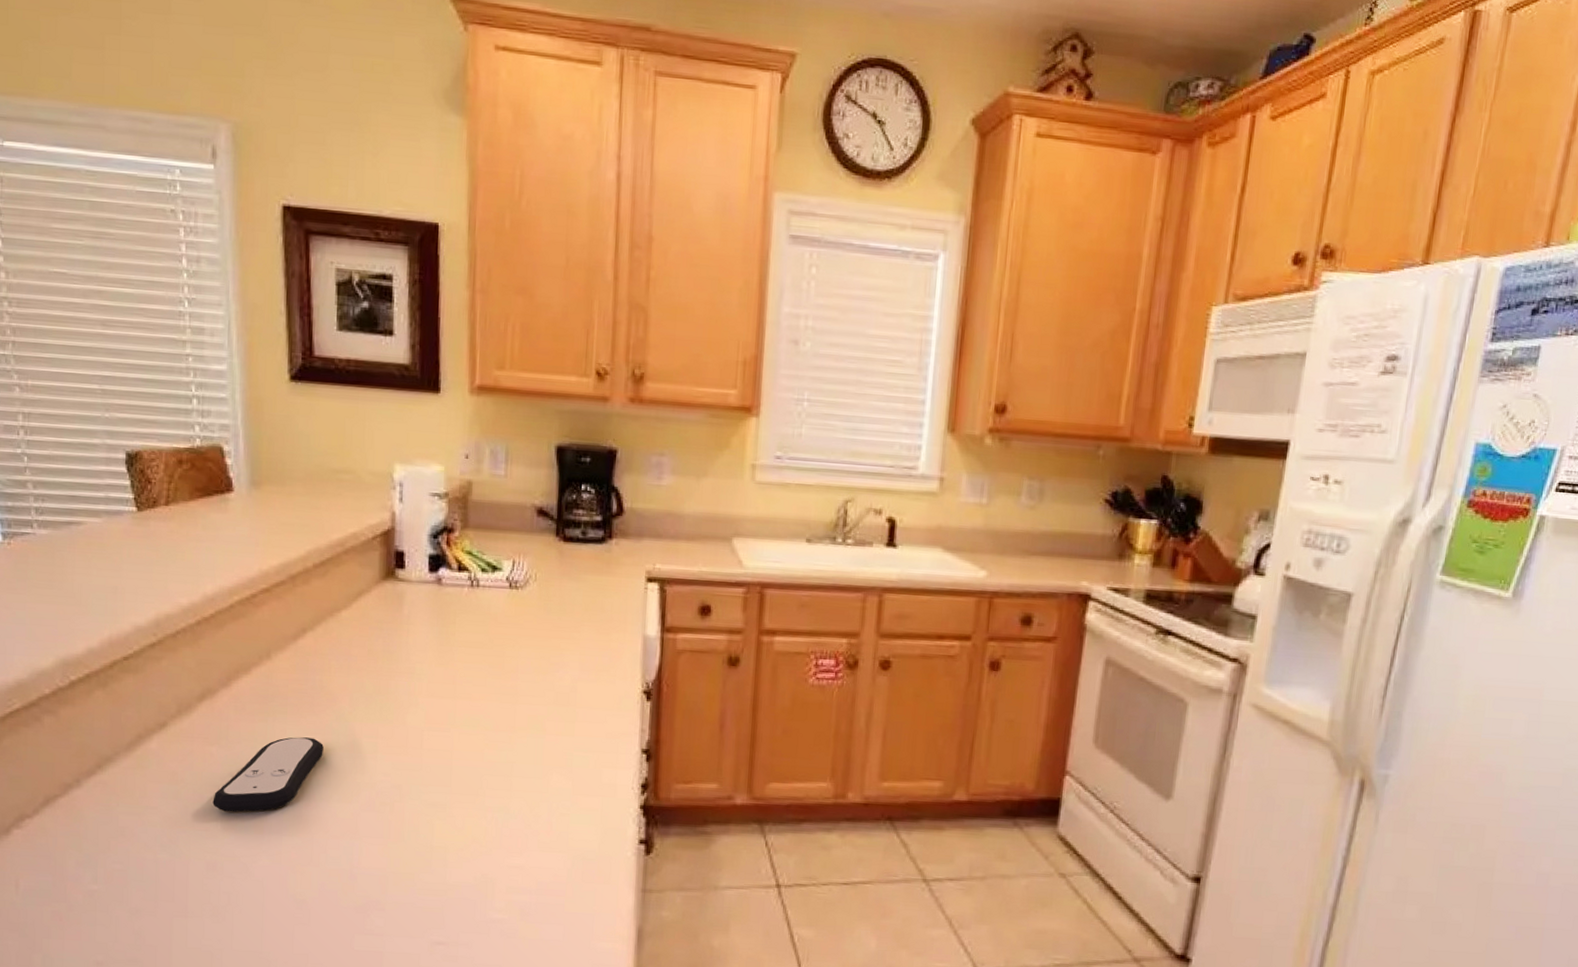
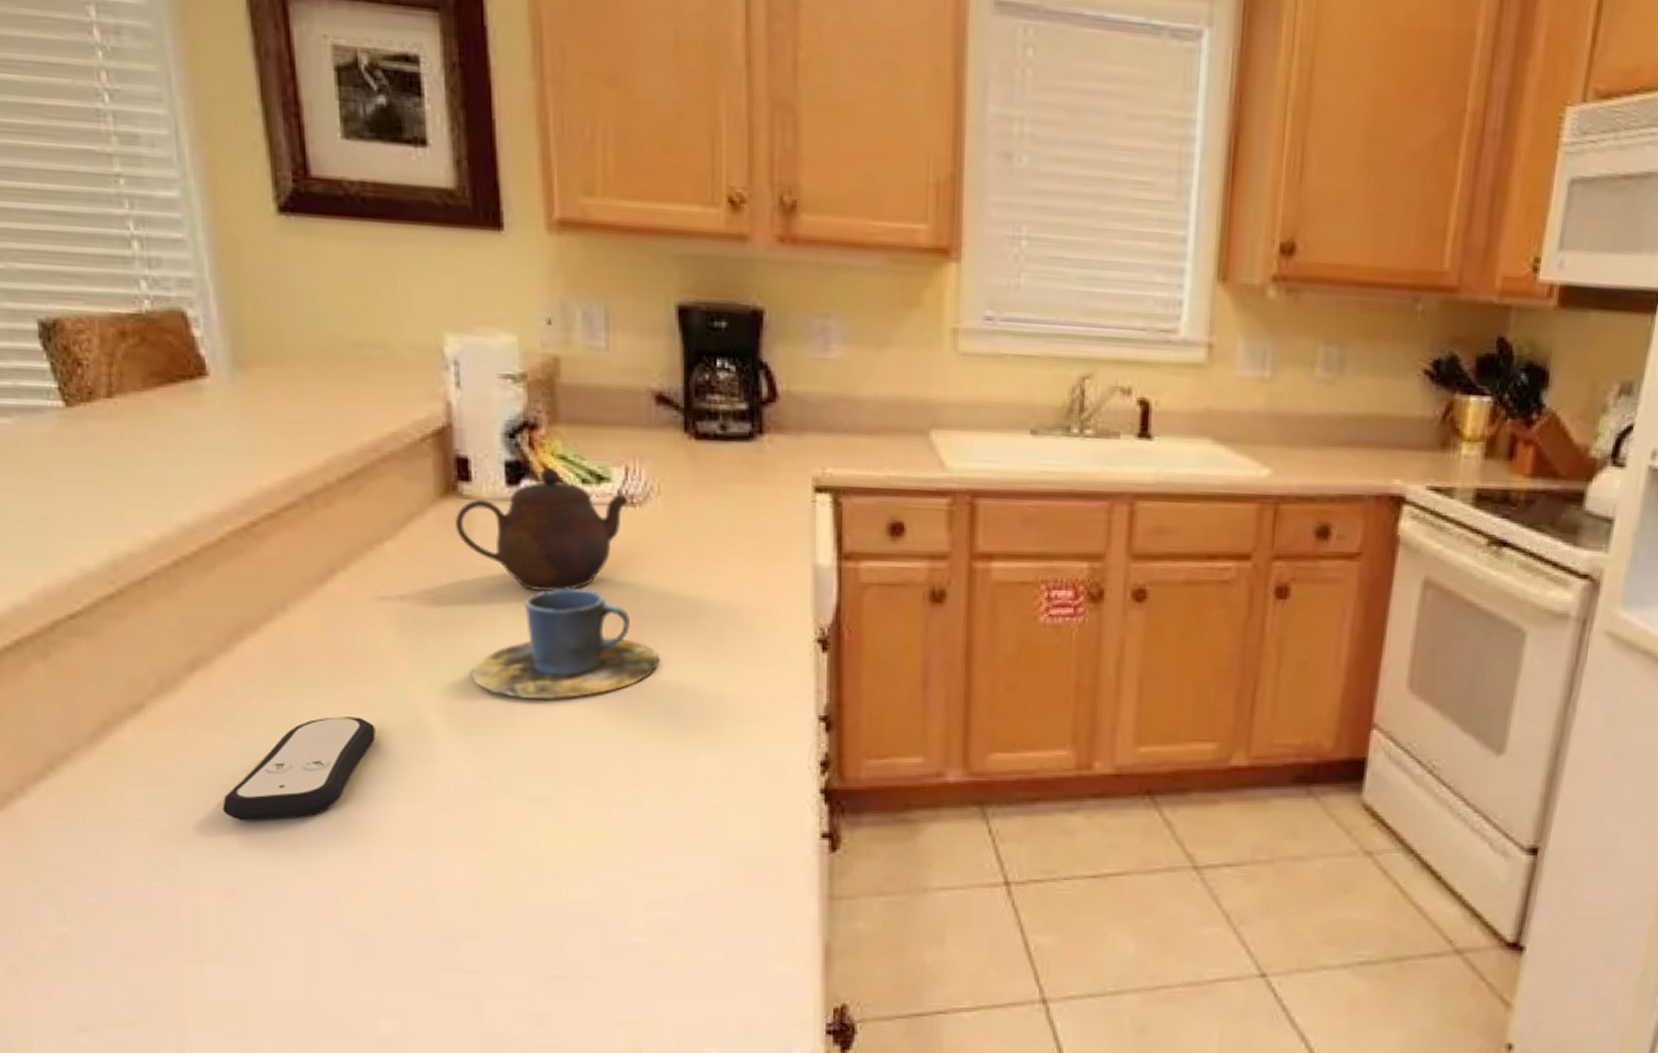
teapot: none [391,560,513,650] -> present [454,468,628,591]
cup: none [394,648,529,730] -> present [471,588,660,700]

